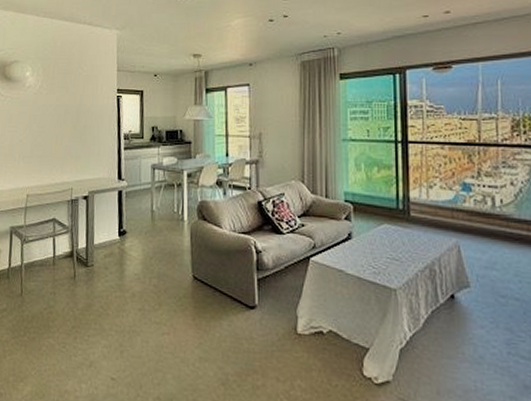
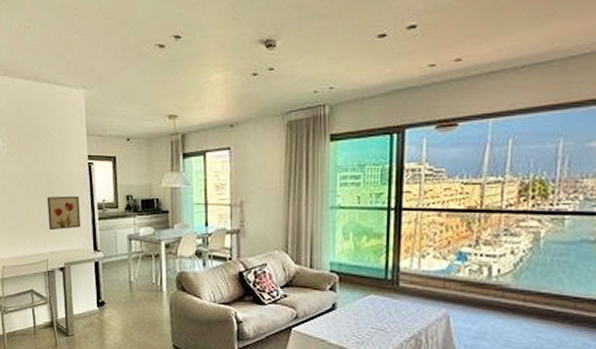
wall art: none [75,126,107,160] -> present [46,196,80,231]

